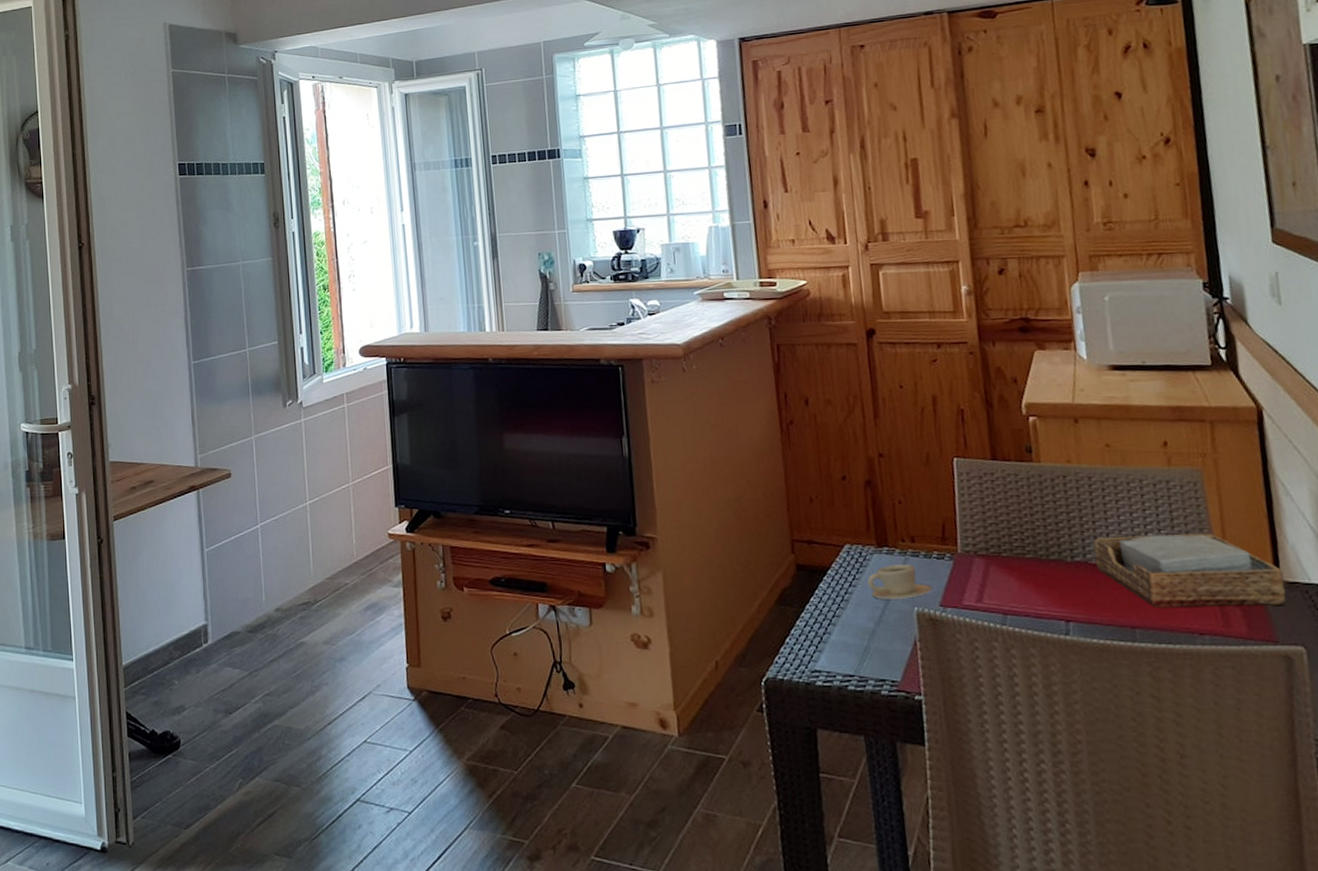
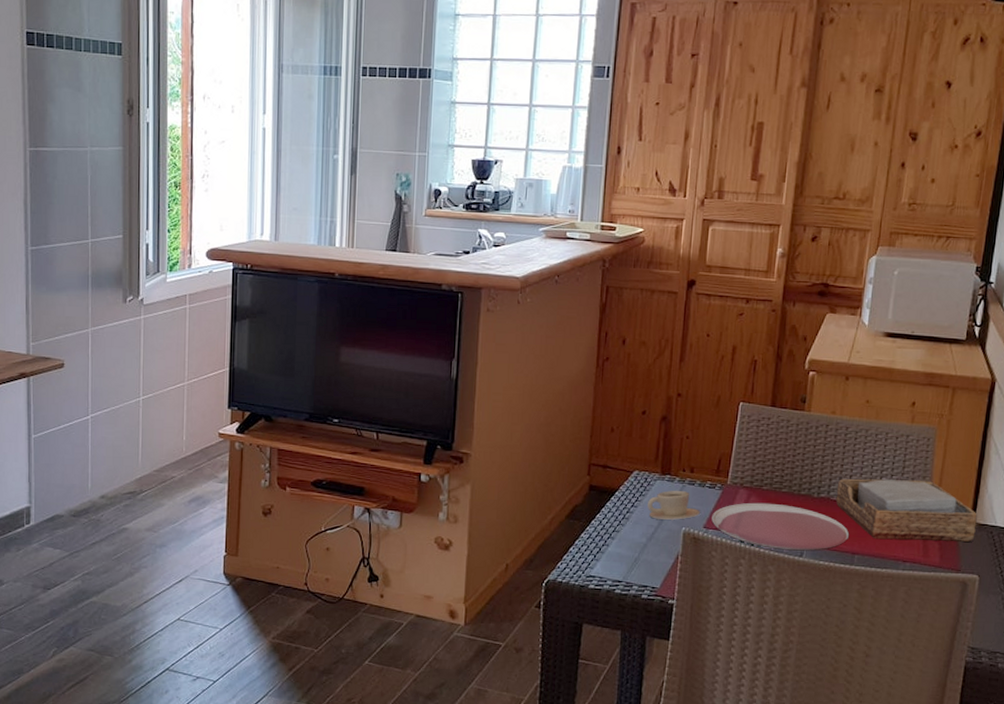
plate: none [947,572,1123,628] -> present [712,502,850,551]

